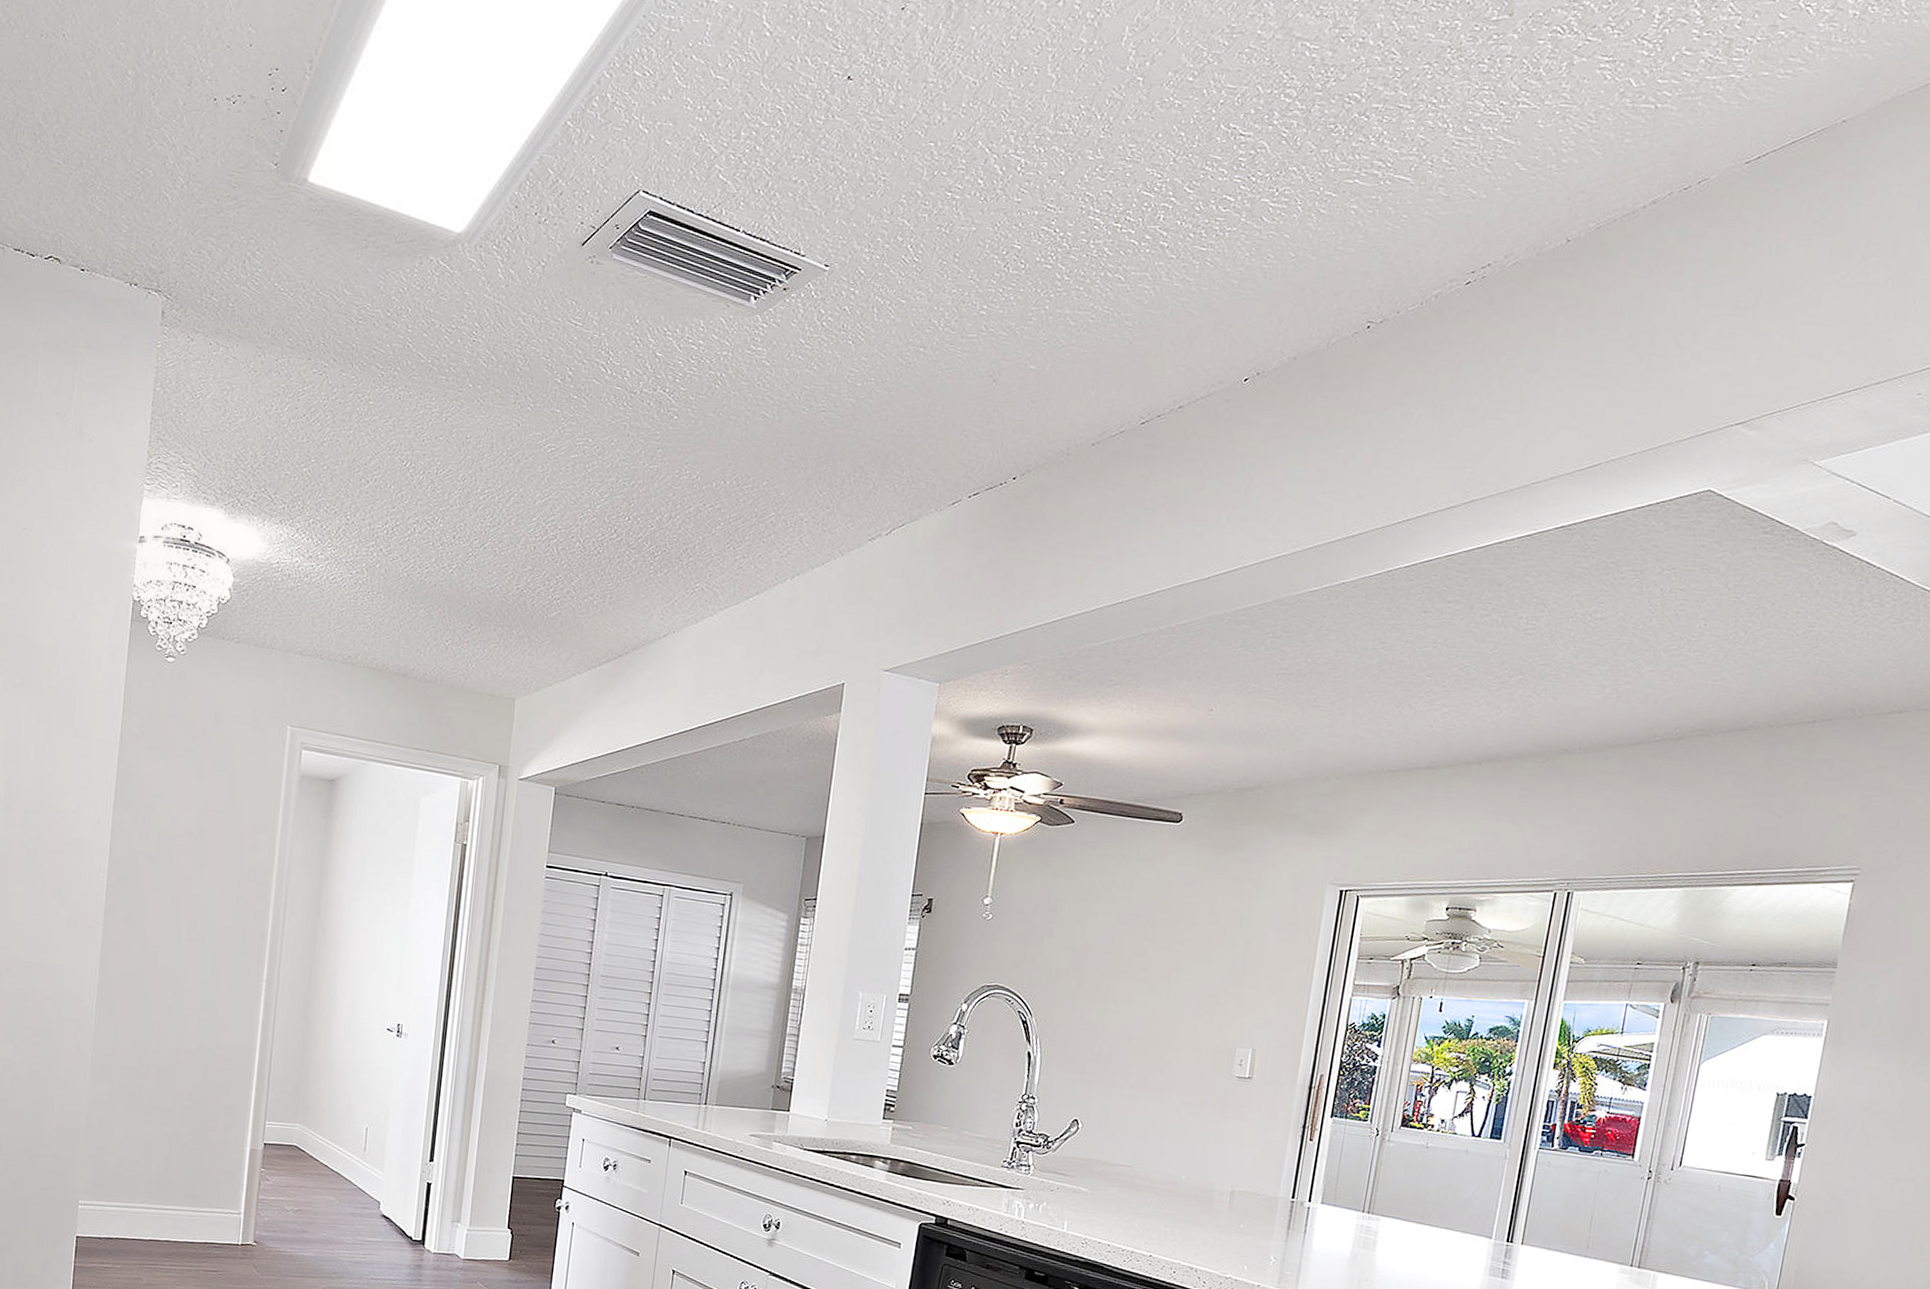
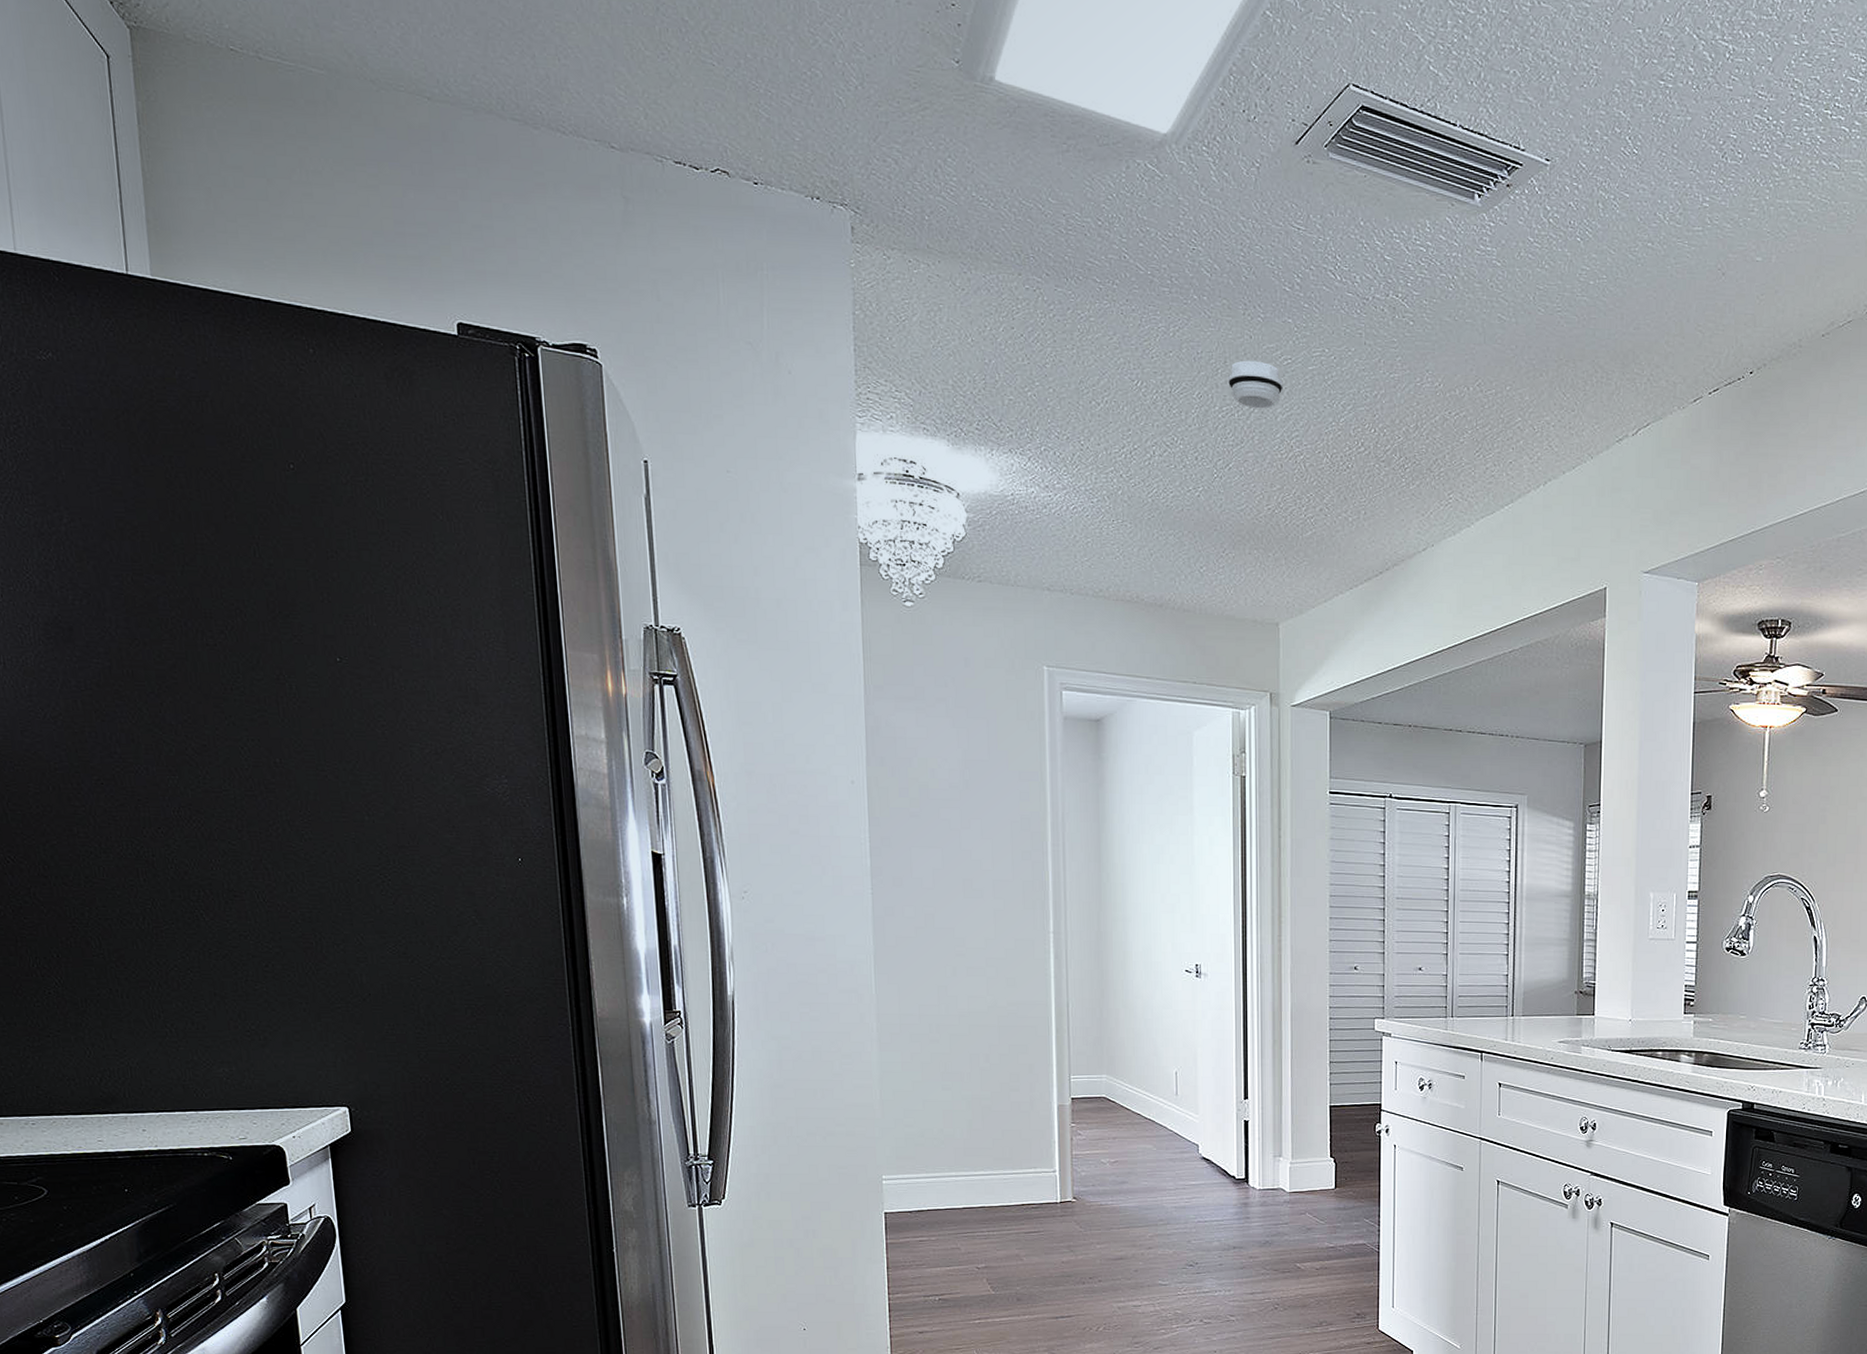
smoke detector: none [492,446,545,494] -> present [1228,360,1283,409]

